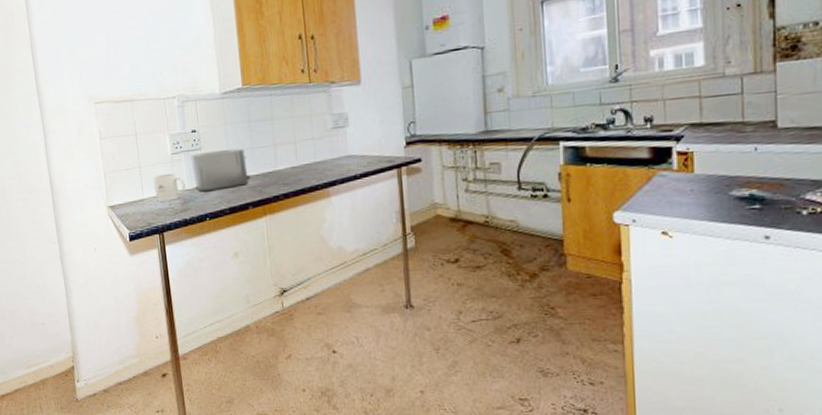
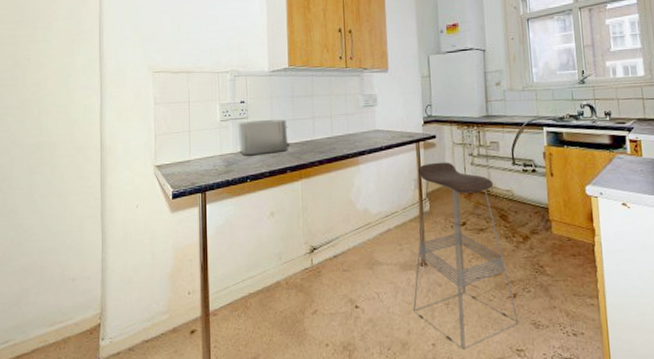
mug: present [153,173,186,203] -> none [201,138,231,164]
bar stool: none [398,189,523,397] -> present [413,162,519,349]

